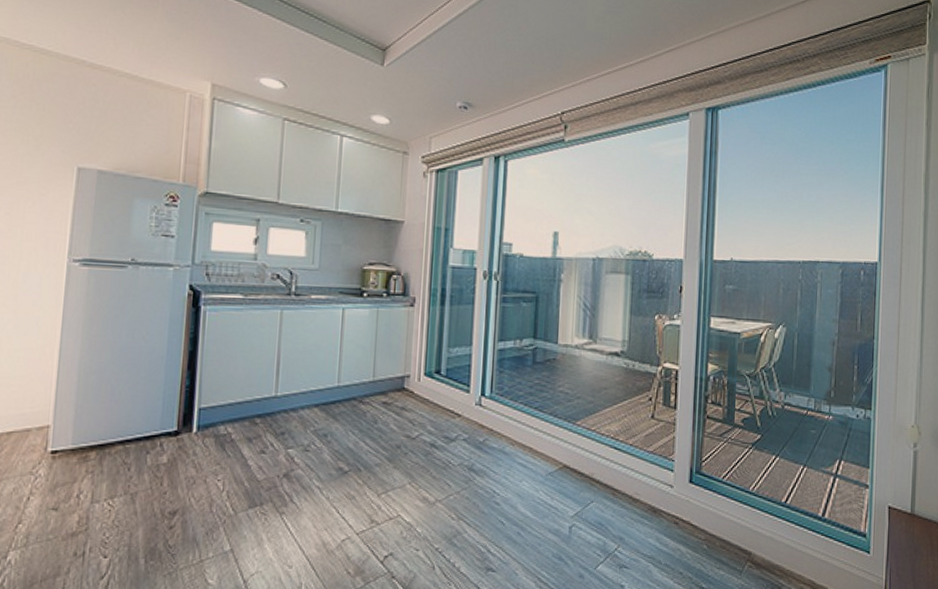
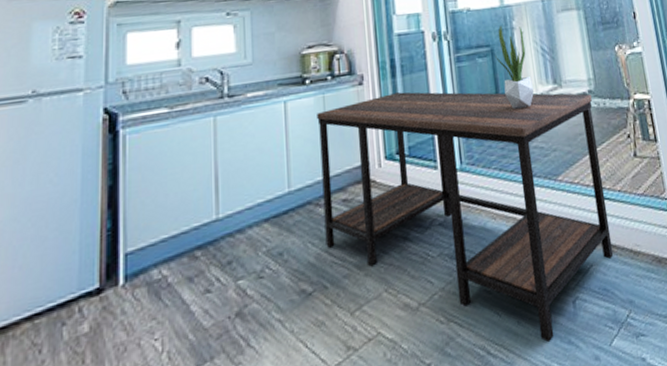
desk: none [364,319,623,554] -> present [317,92,614,342]
potted plant: none [539,275,570,355] -> present [495,25,534,109]

